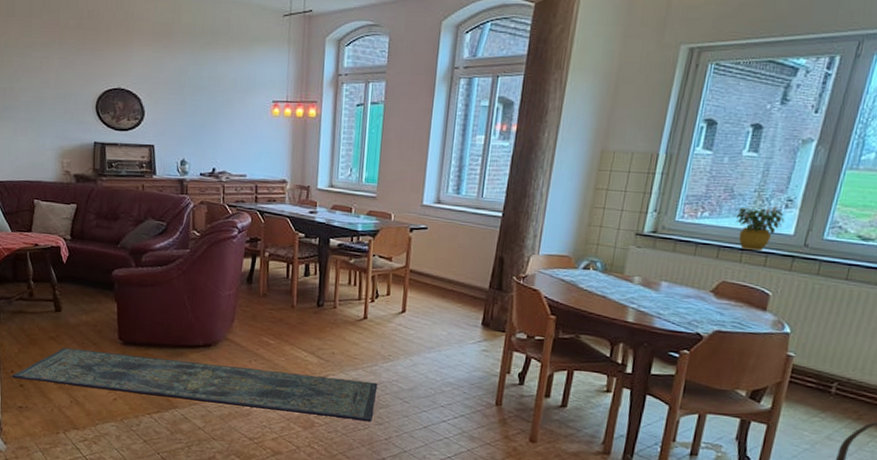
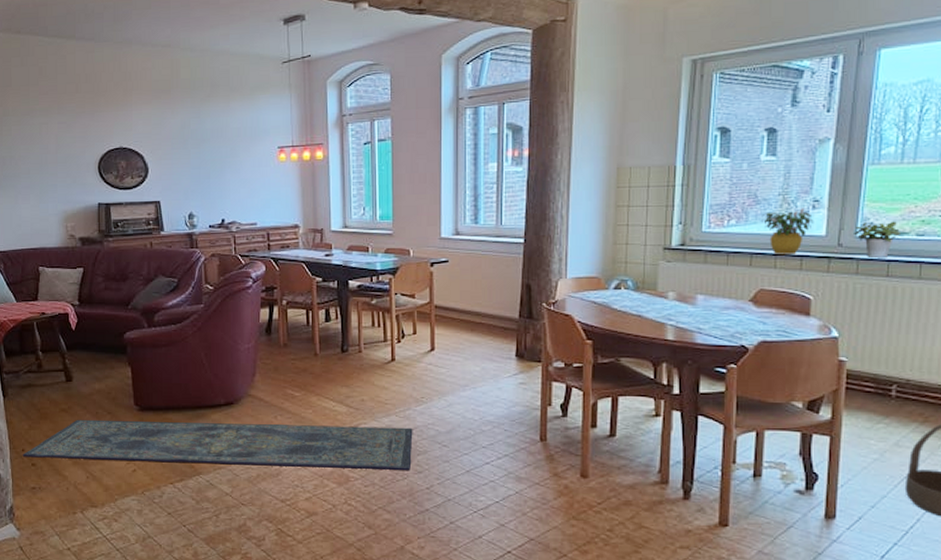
potted plant: none [821,226,868,261] -> present [854,221,902,257]

